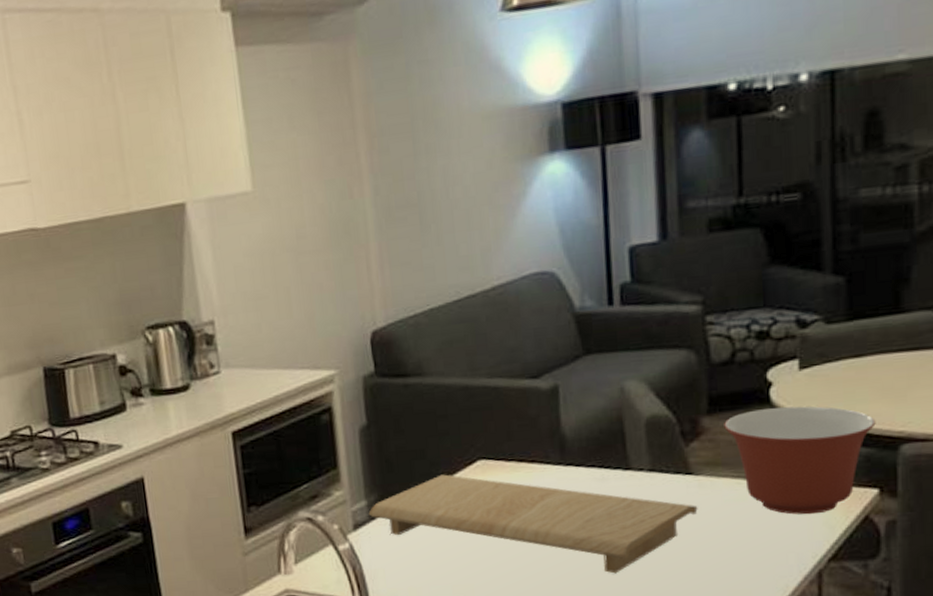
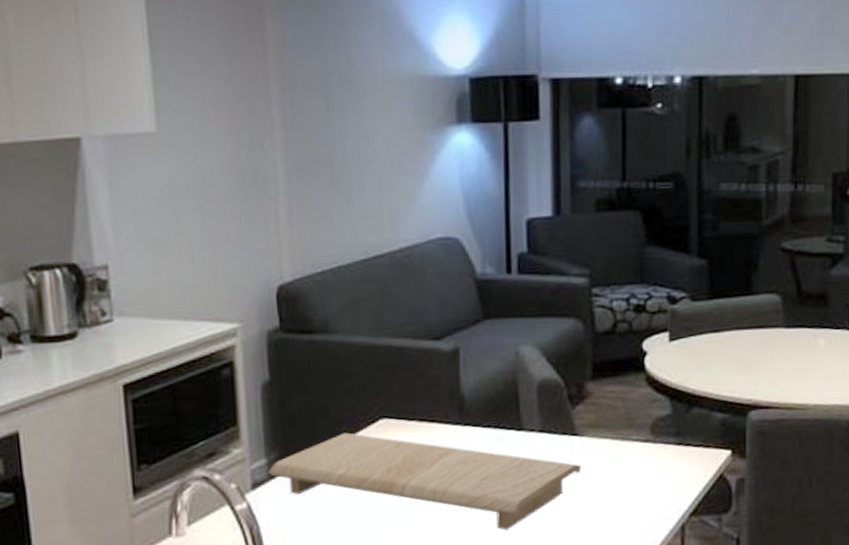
mixing bowl: present [724,406,876,515] -> none [605,374,730,474]

